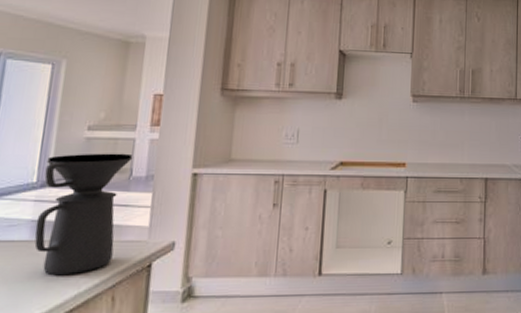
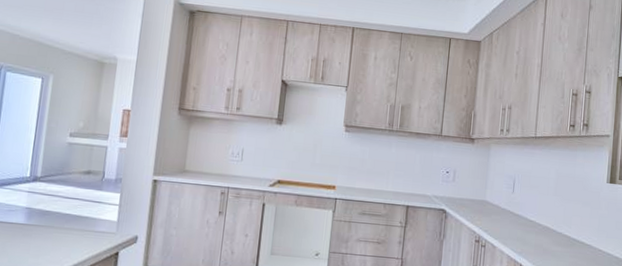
coffee maker: present [34,153,133,276] -> none [28,155,106,255]

